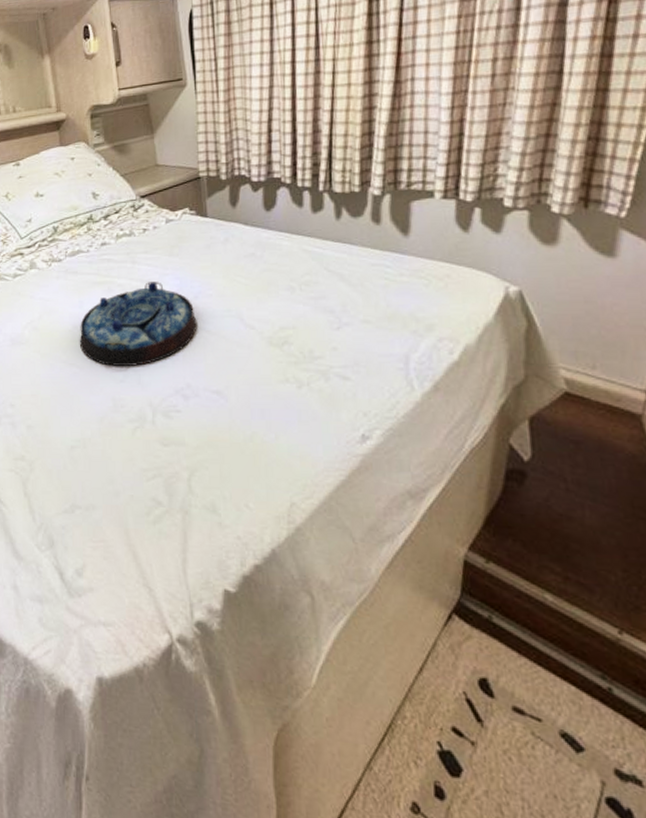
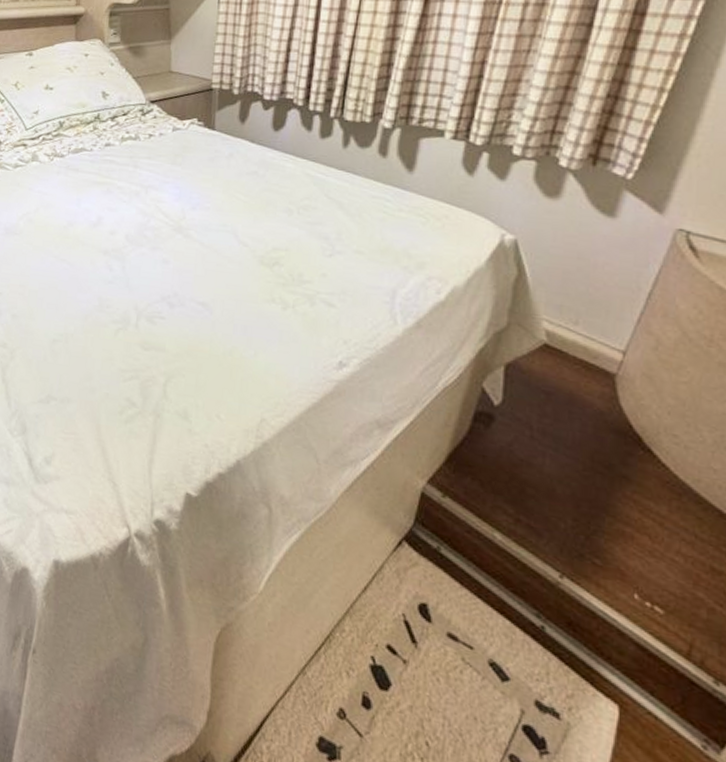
serving tray: present [79,282,197,366] -> none [72,188,192,269]

